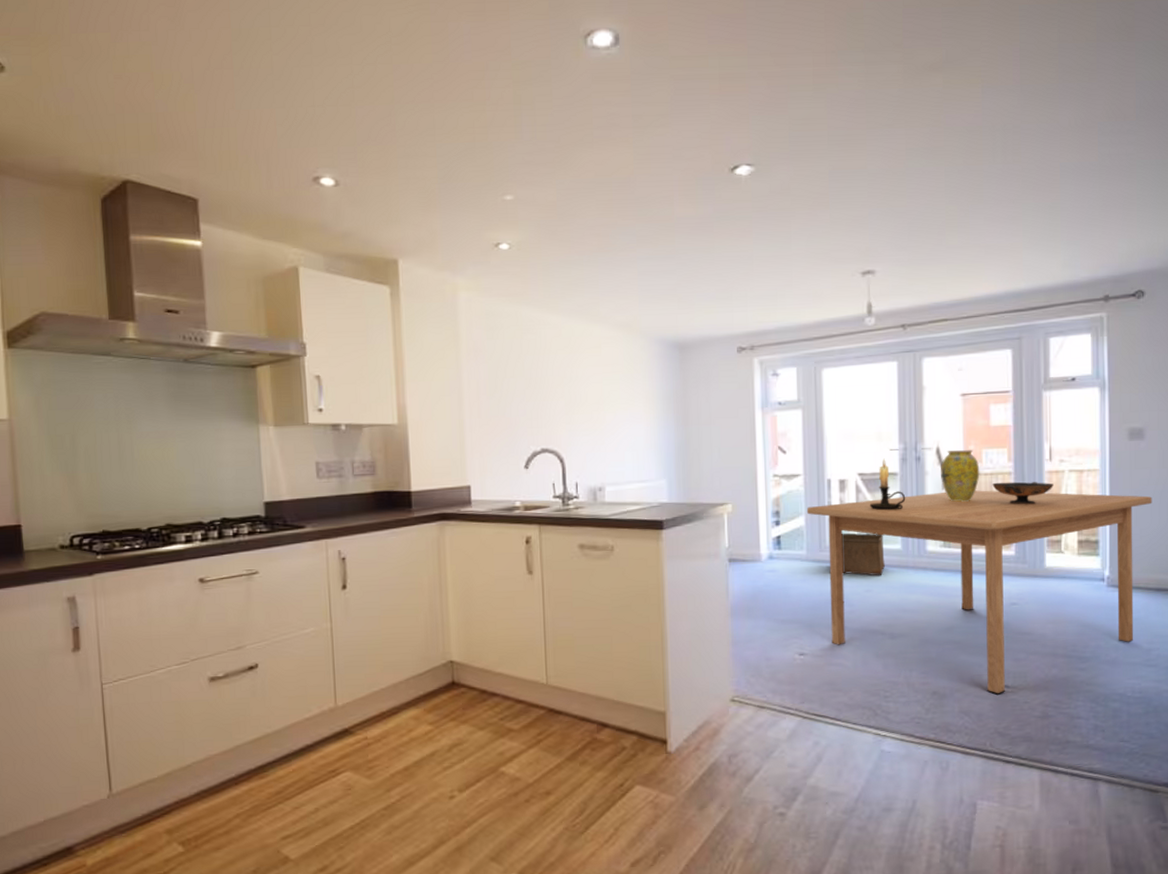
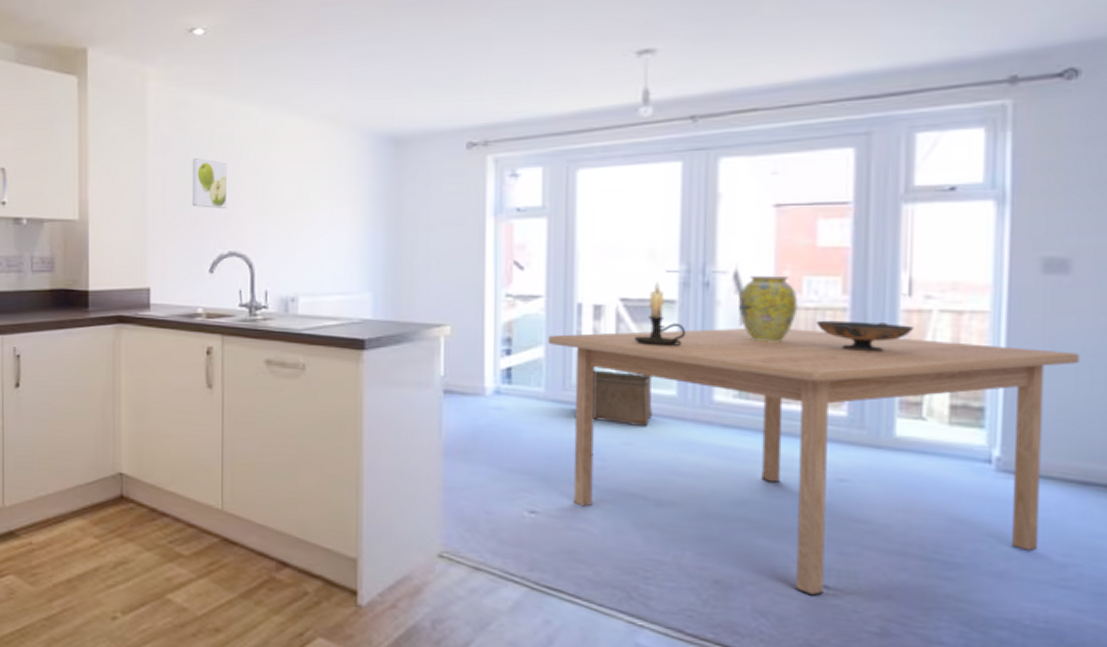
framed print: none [504,364,538,410] -> present [192,158,228,208]

